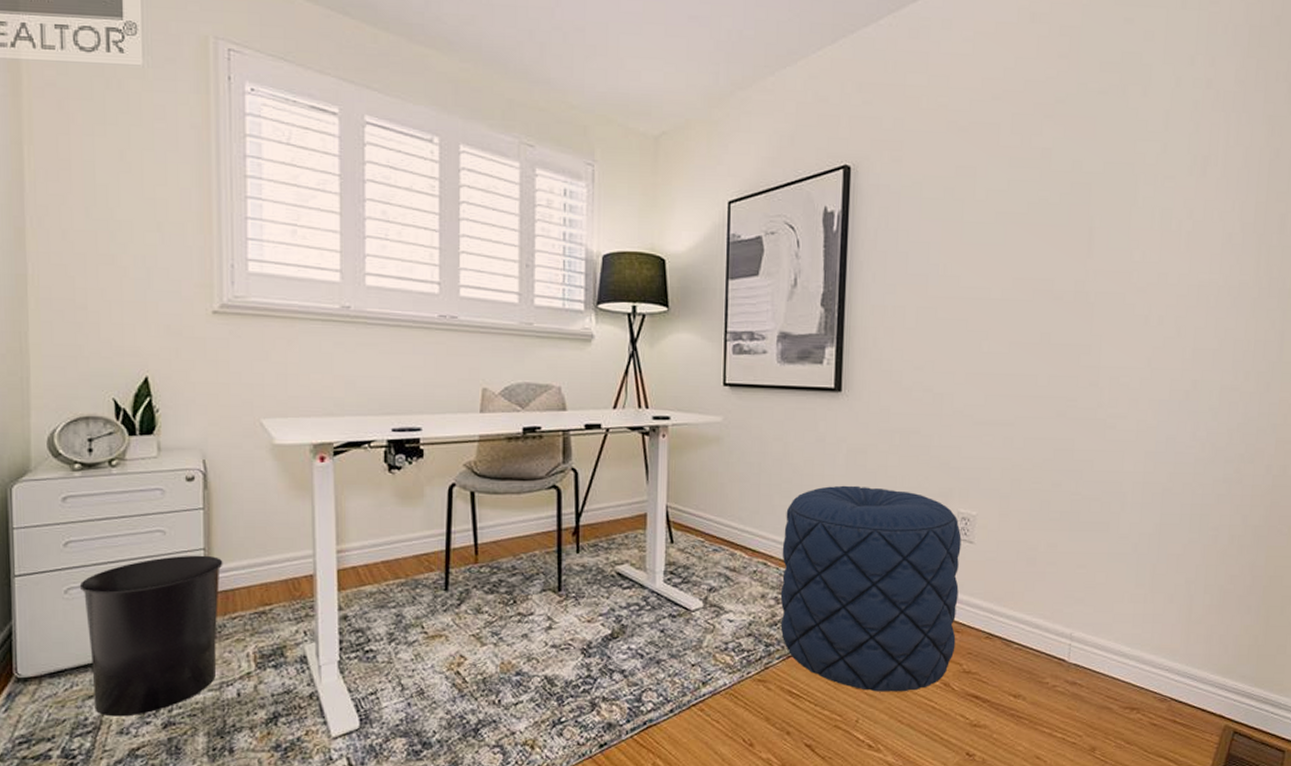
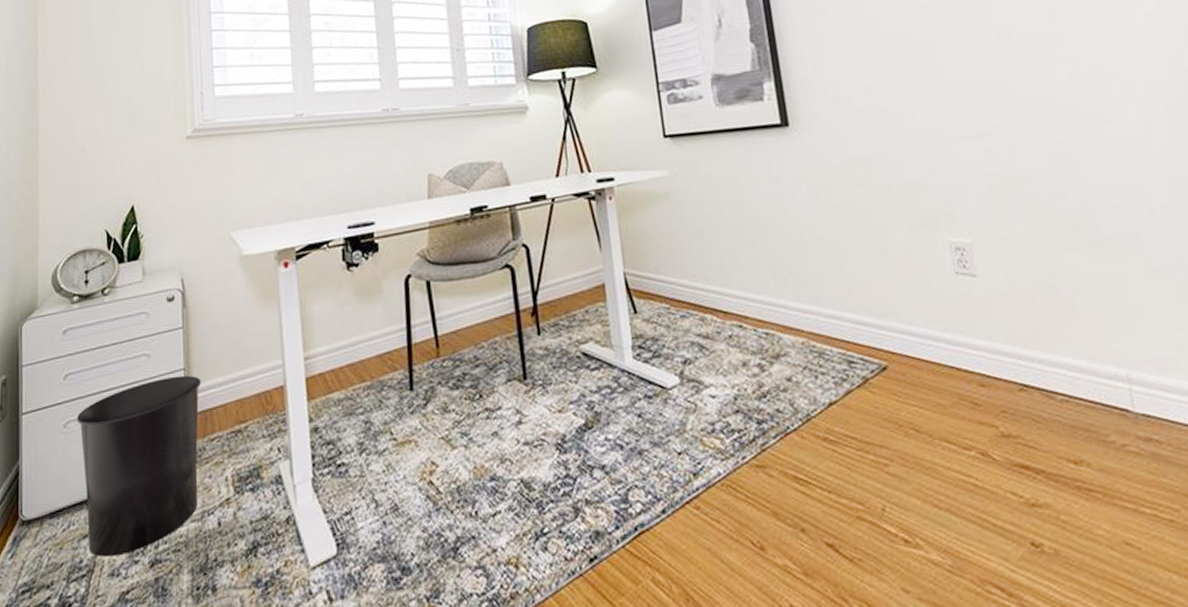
pouf: present [780,485,962,692] -> none [753,225,985,470]

